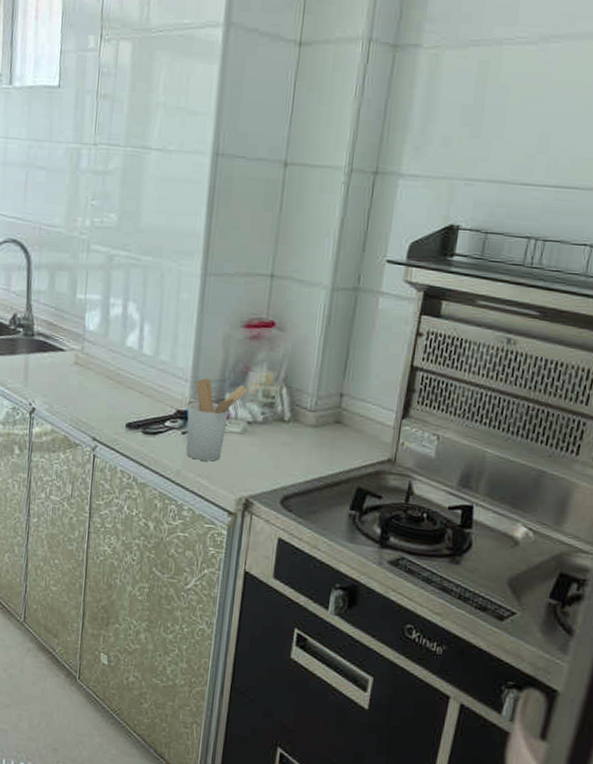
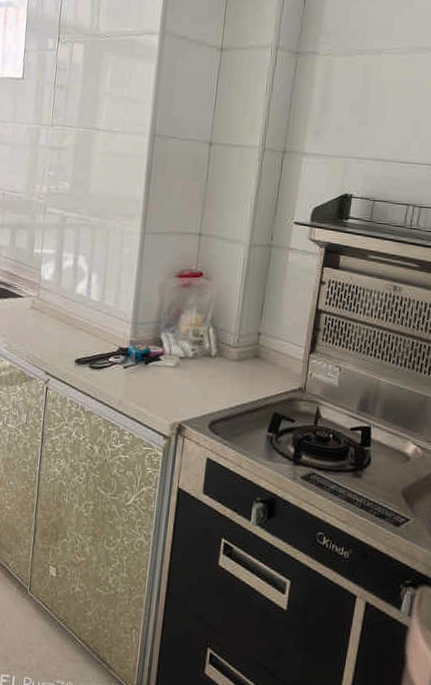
utensil holder: present [186,378,248,461] -> none [127,320,180,392]

